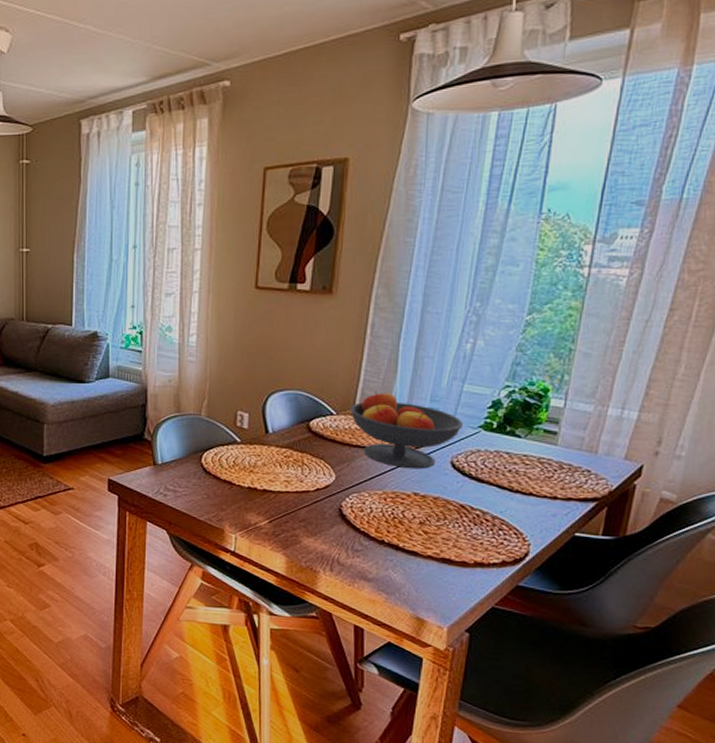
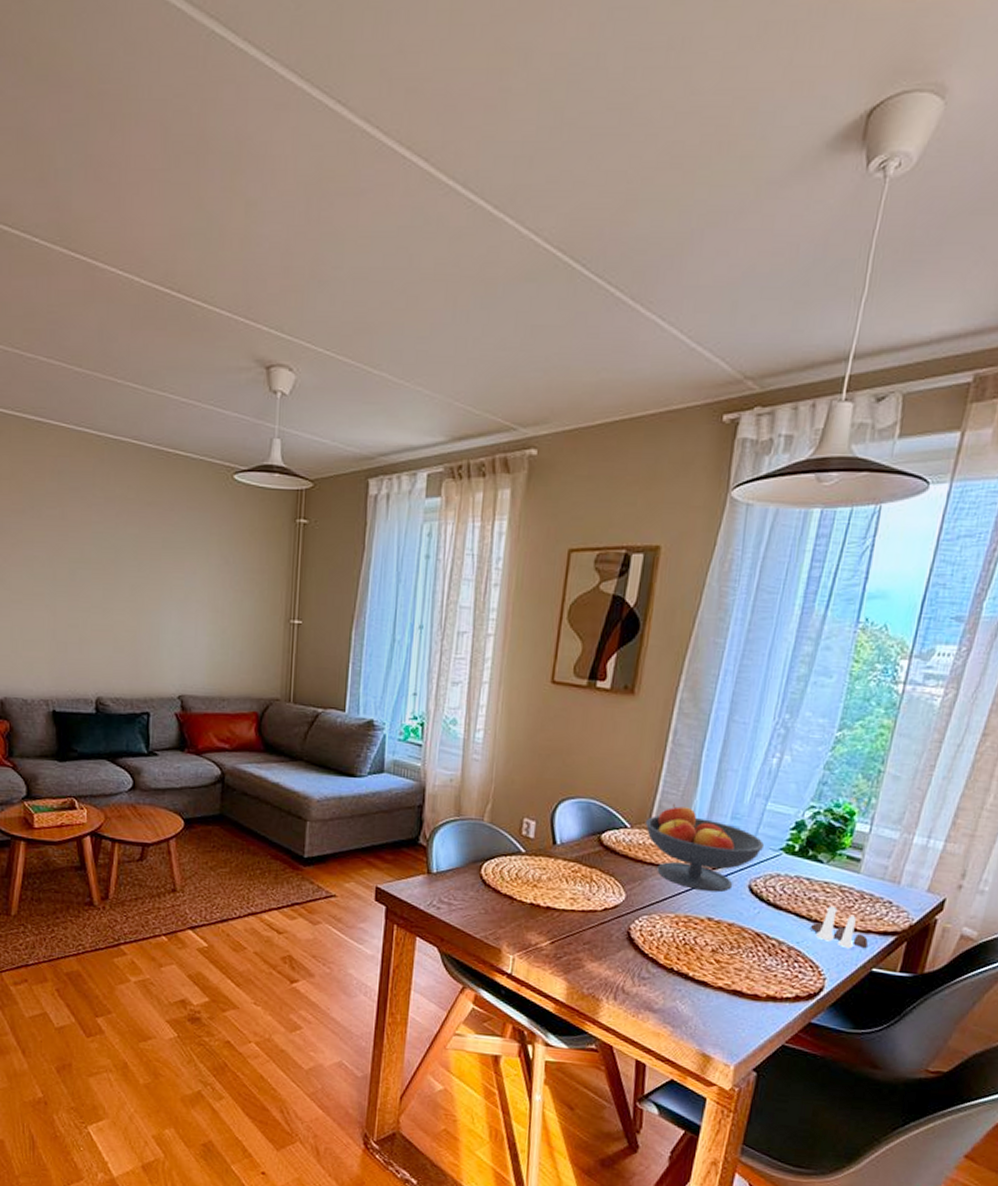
salt and pepper shaker set: none [512,476,569,516] -> present [809,905,868,949]

